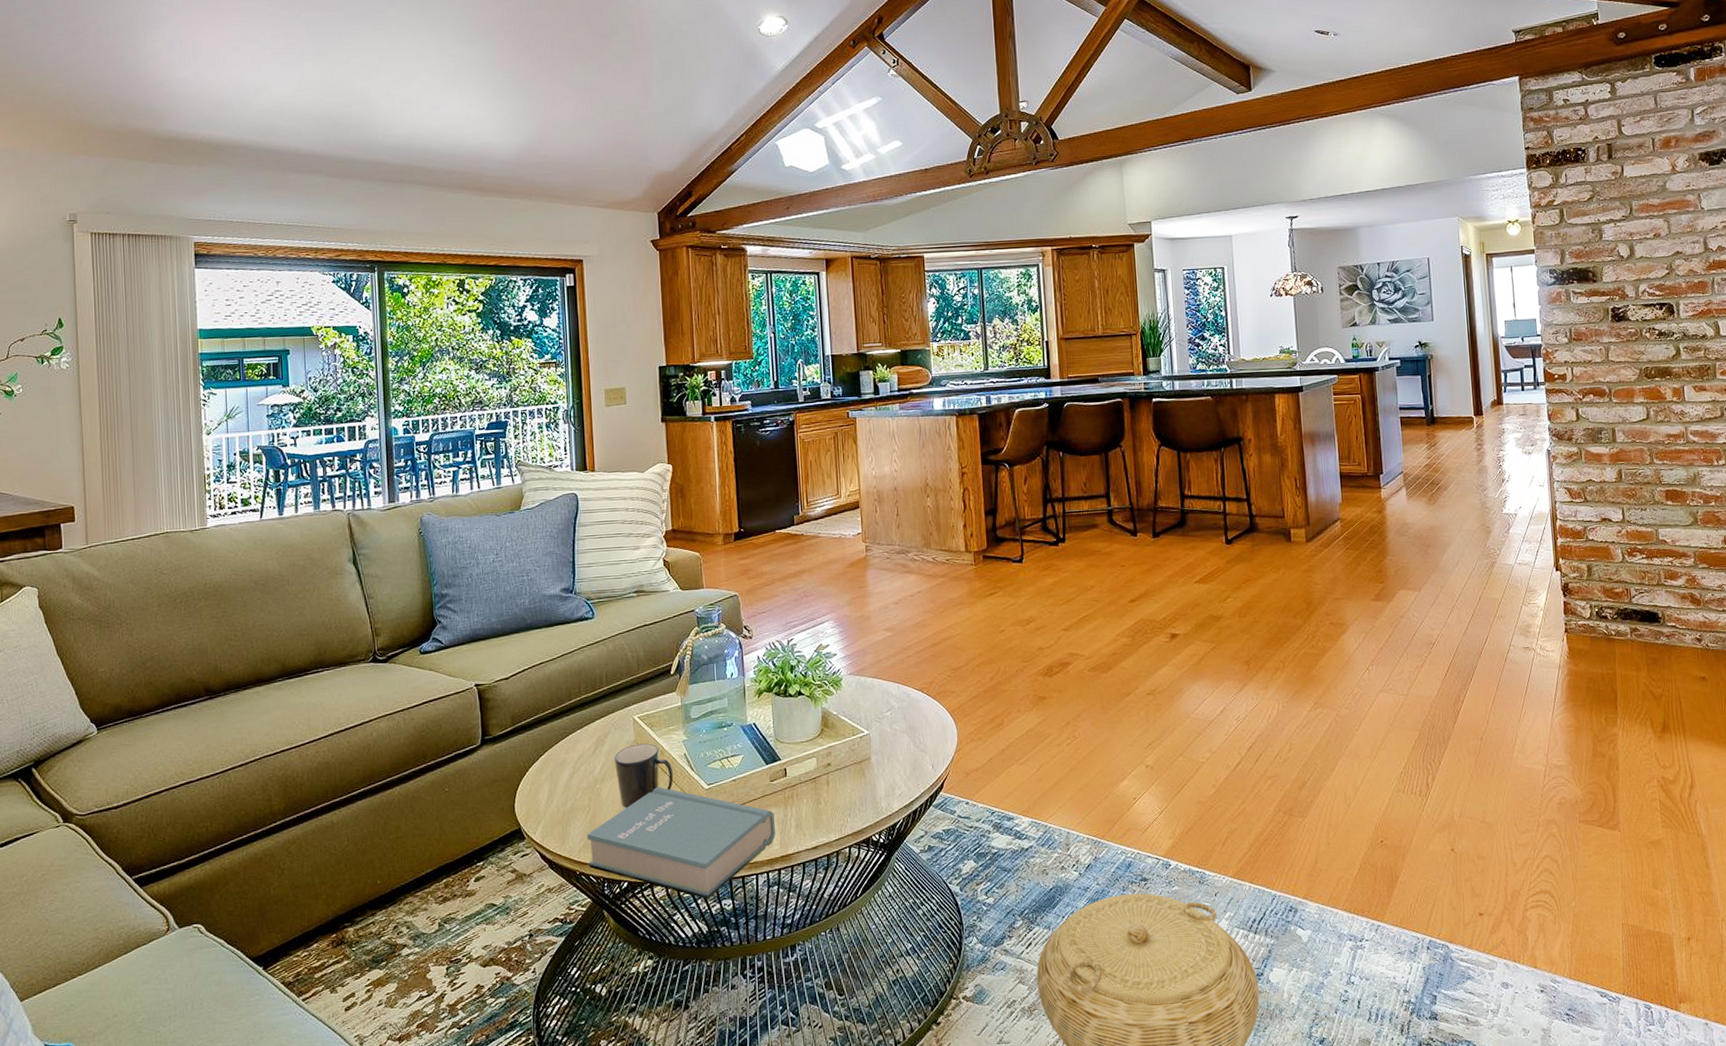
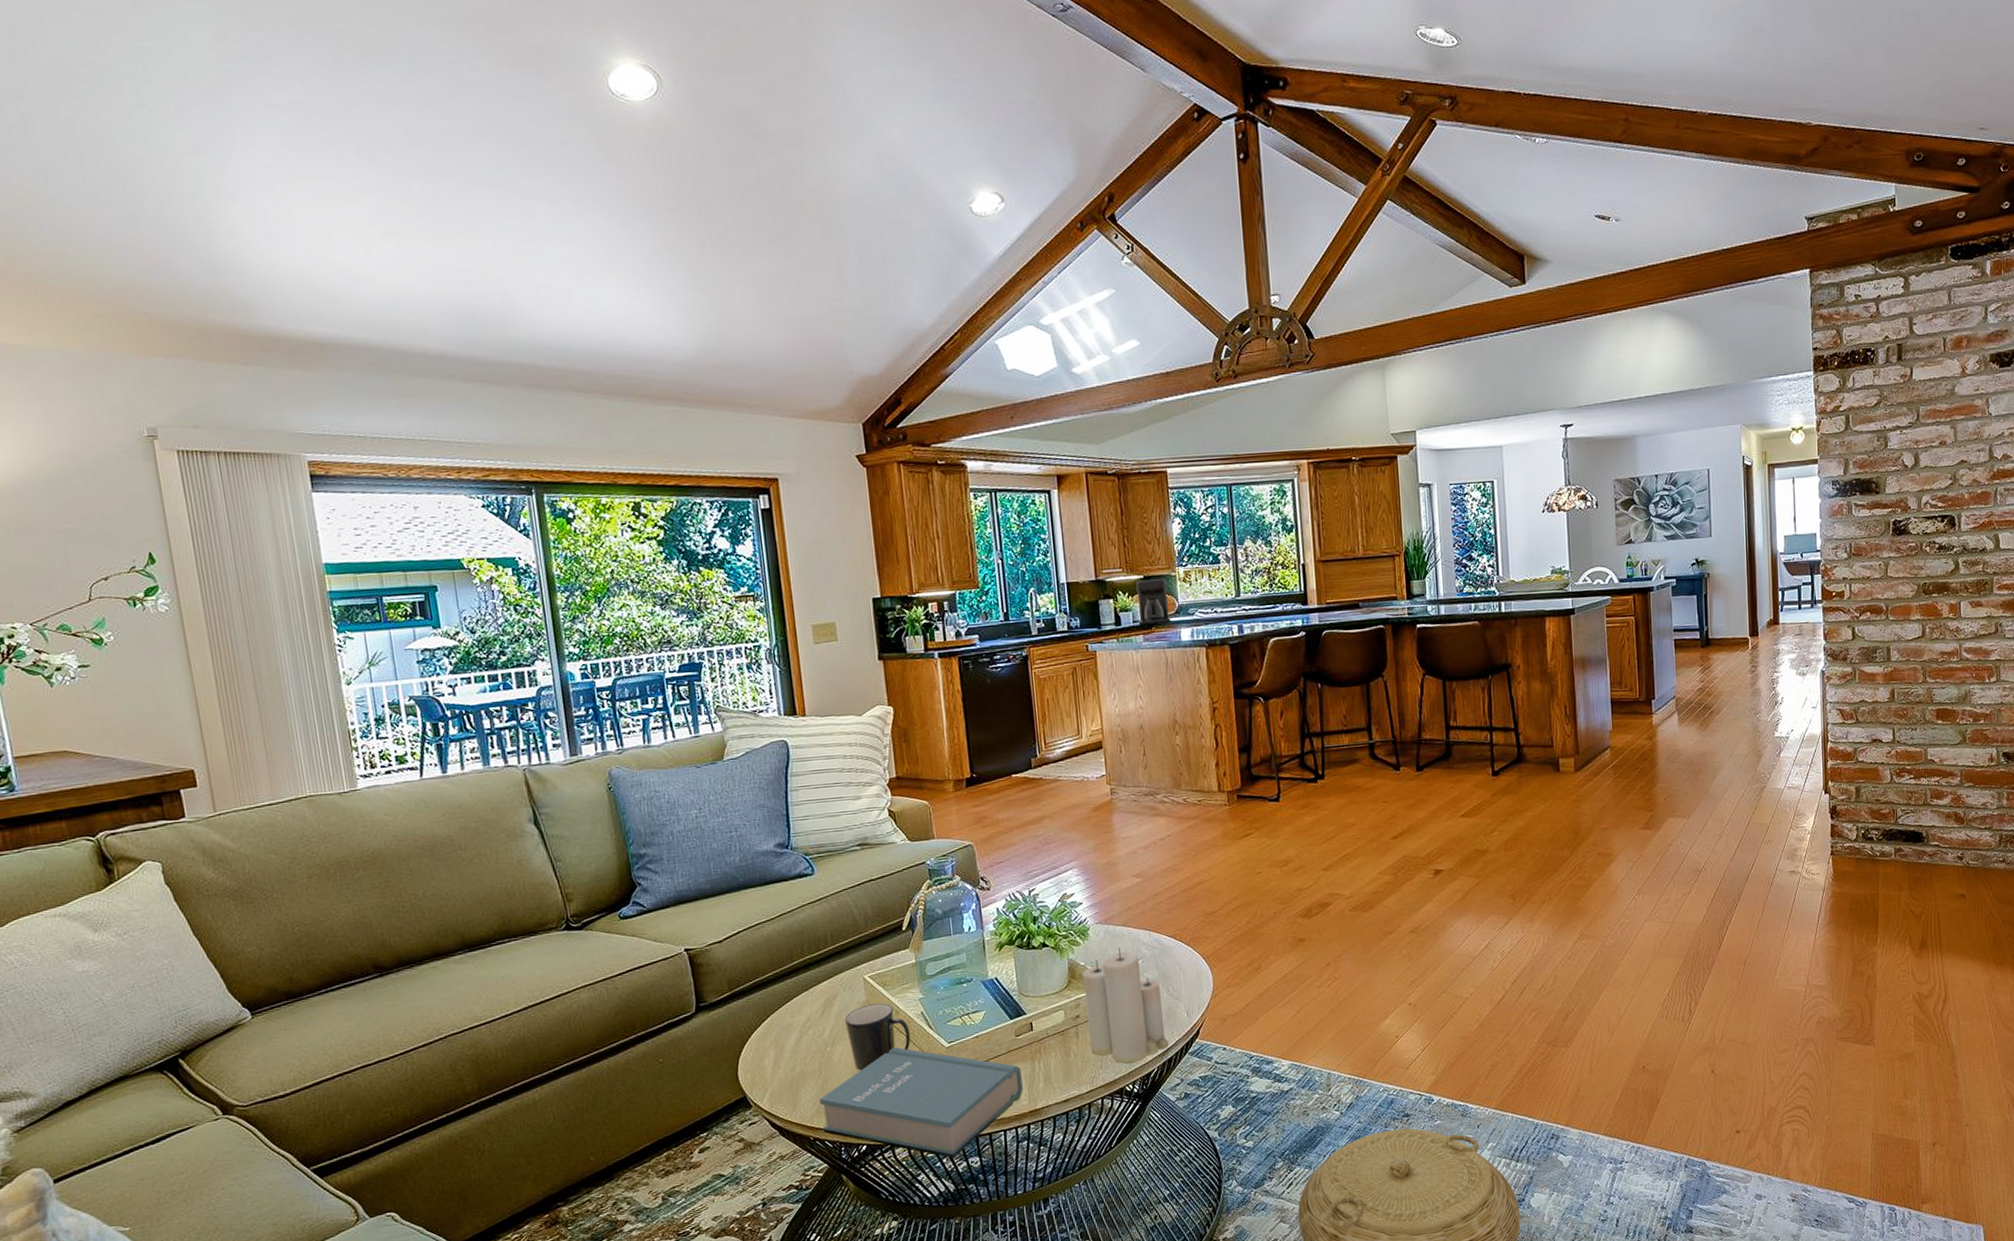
candle: none [835,699,914,813] -> present [1083,947,1169,1064]
coffee maker: none [894,353,925,395] -> present [1136,579,1171,626]

